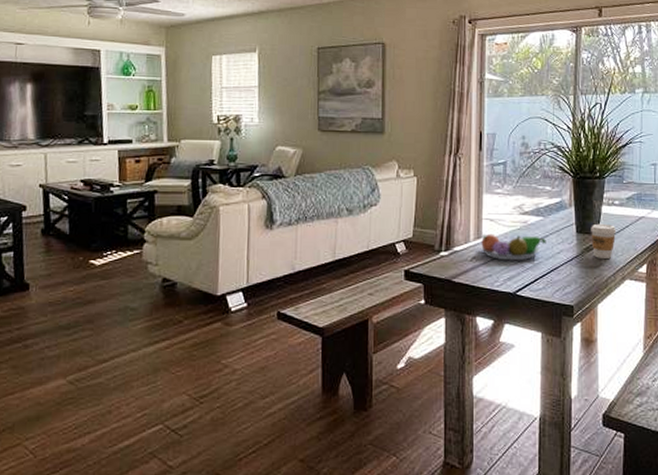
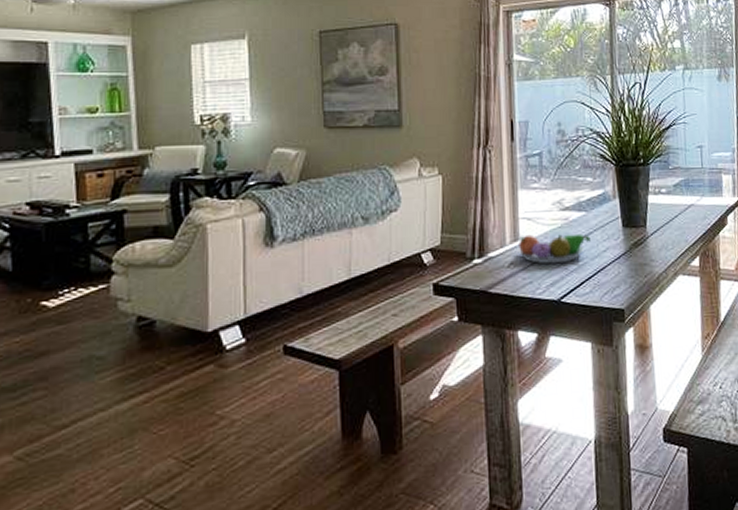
coffee cup: present [591,223,617,259] -> none [638,214,666,254]

